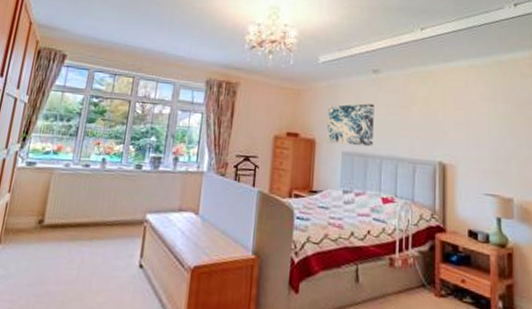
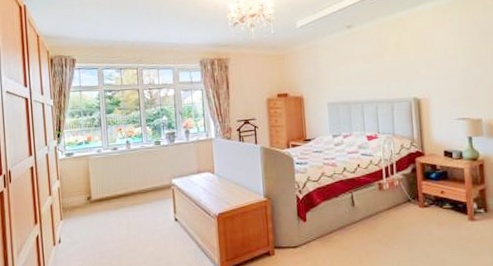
wall art: present [326,103,374,147] -> none [310,57,354,98]

